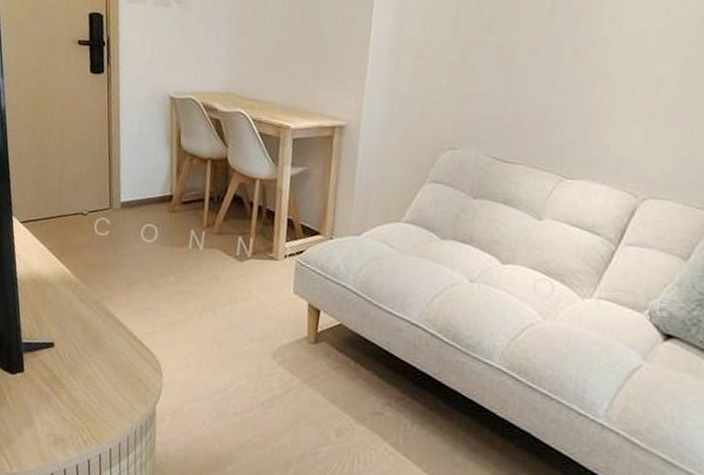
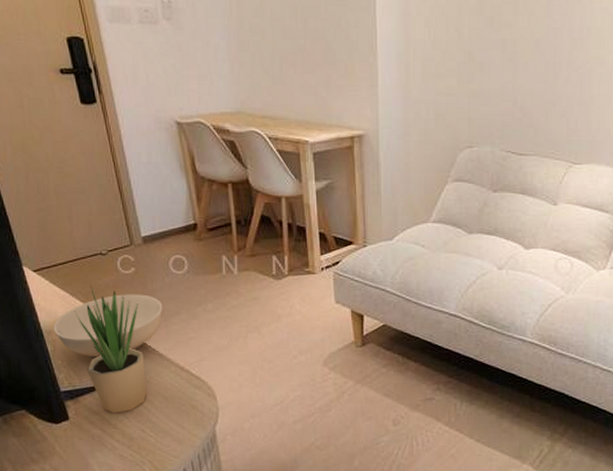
bowl: none [27,255,129,315] -> present [53,294,163,358]
potted plant: none [48,242,107,374] -> present [74,285,147,413]

